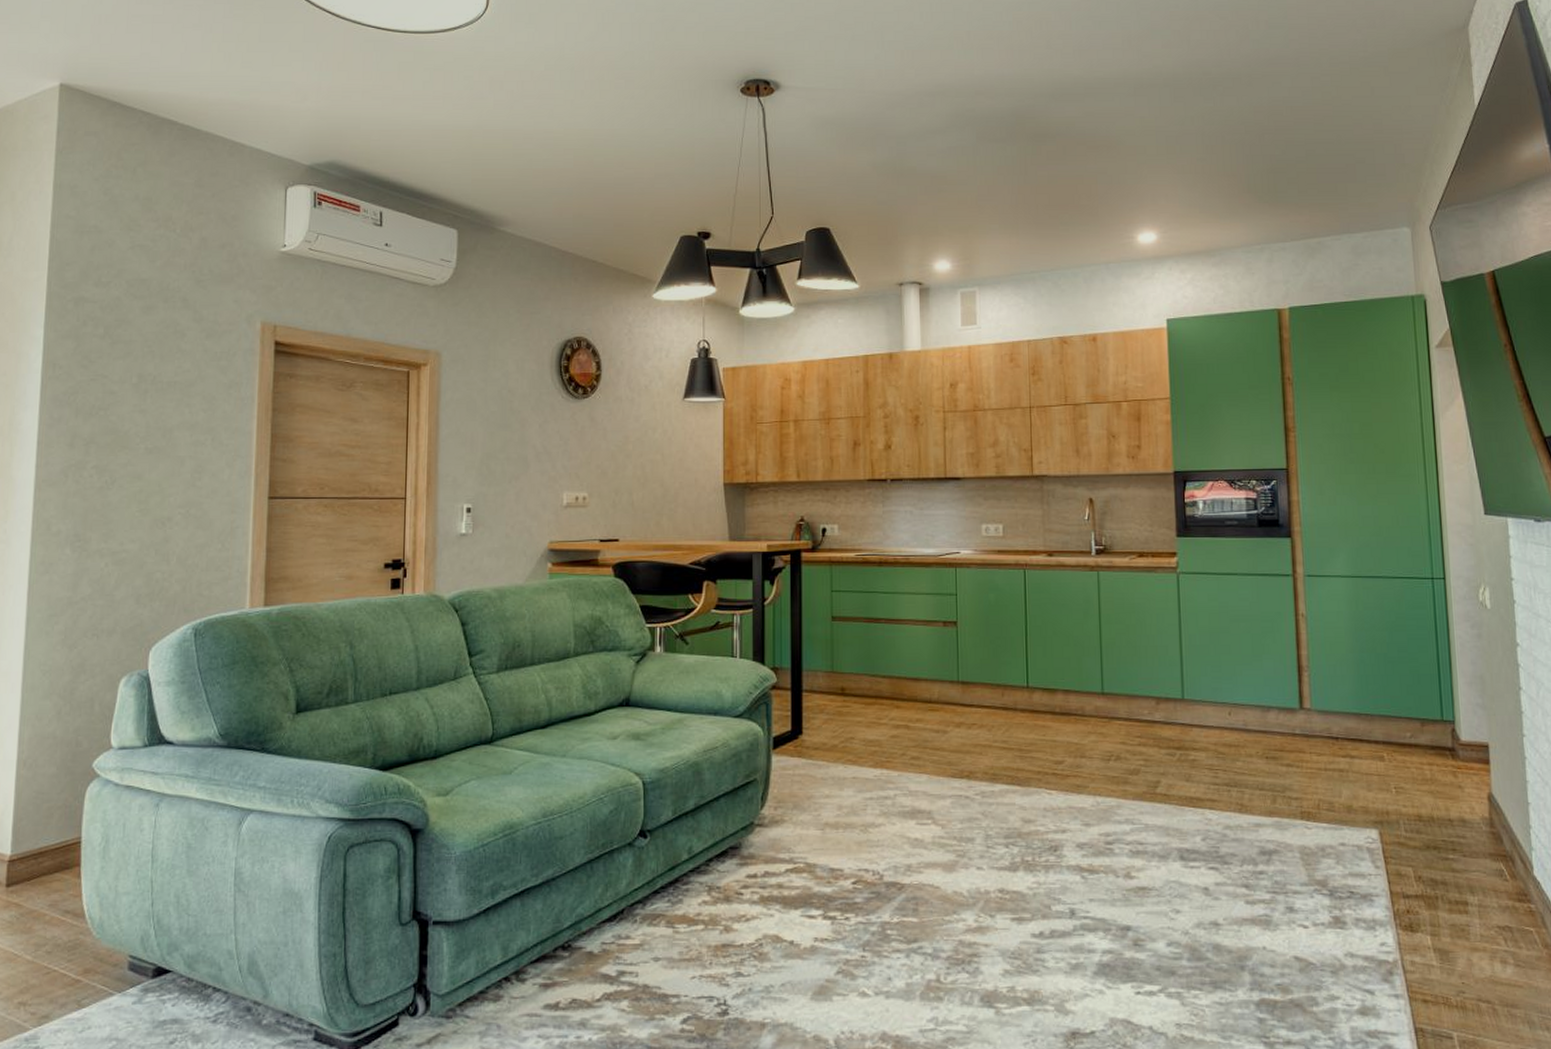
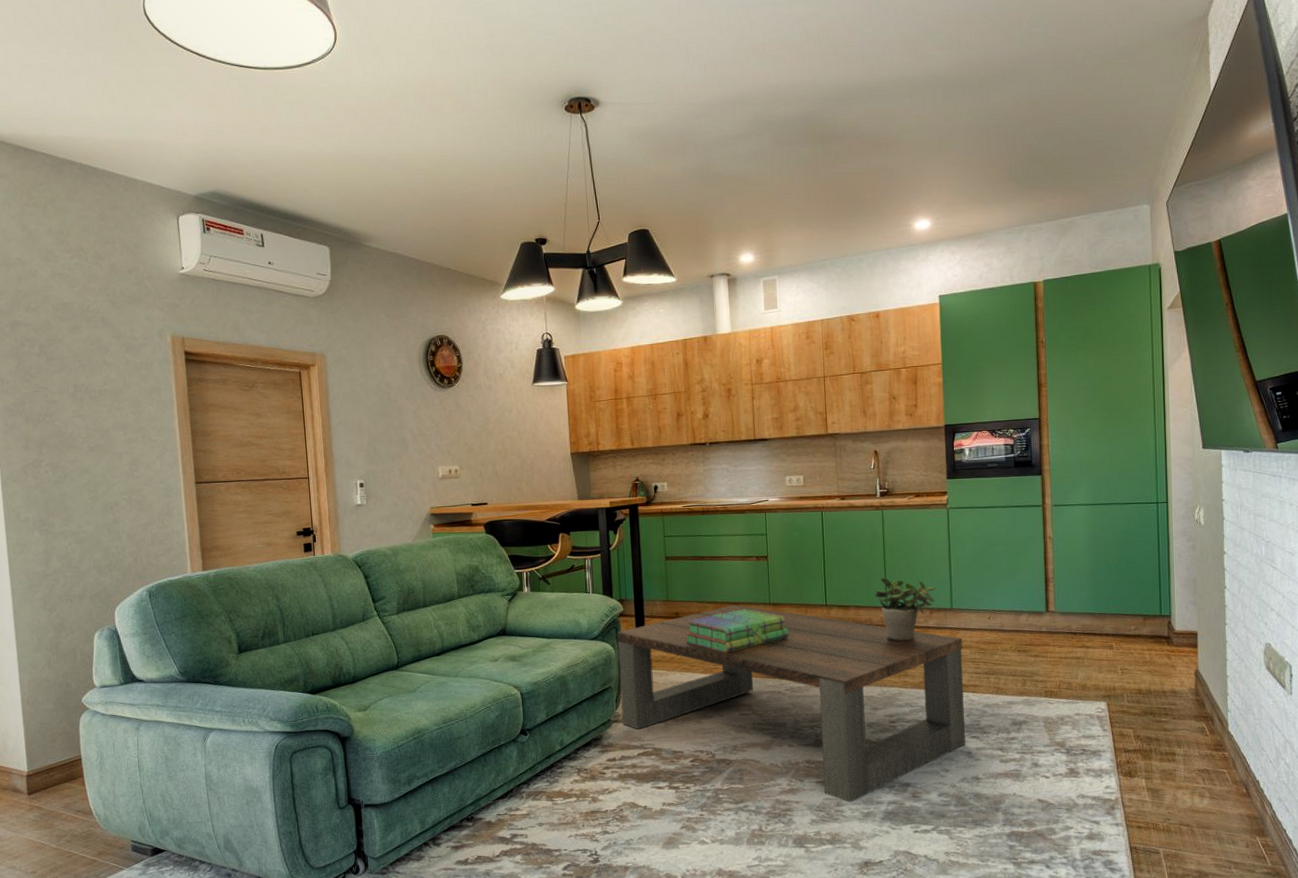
coffee table: none [766,681,1201,949] -> present [616,604,965,803]
stack of books: none [851,687,980,742] -> present [685,609,788,653]
potted plant: none [1088,655,1163,738] -> present [875,577,935,641]

